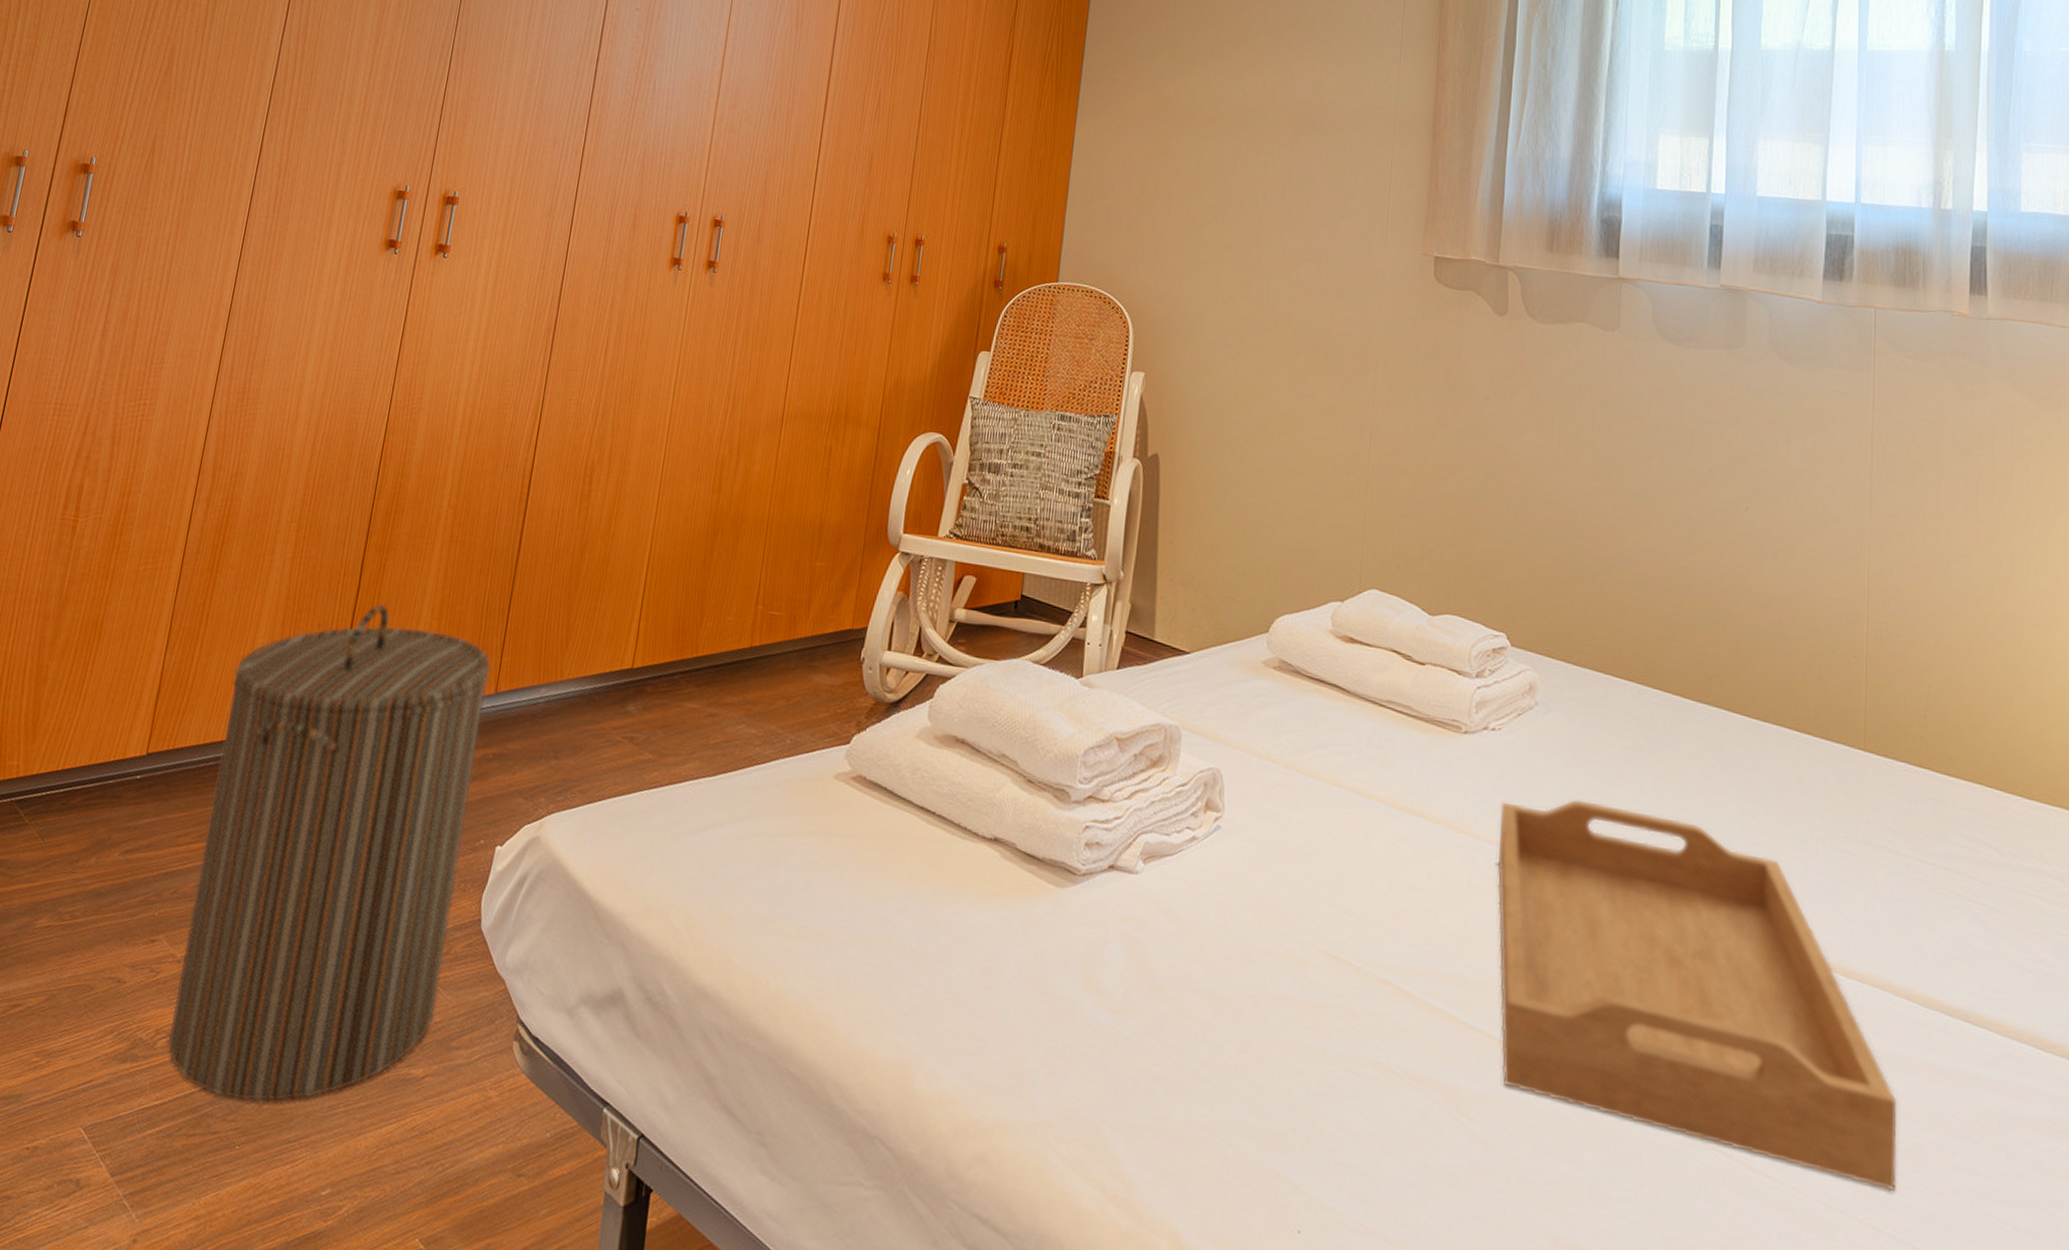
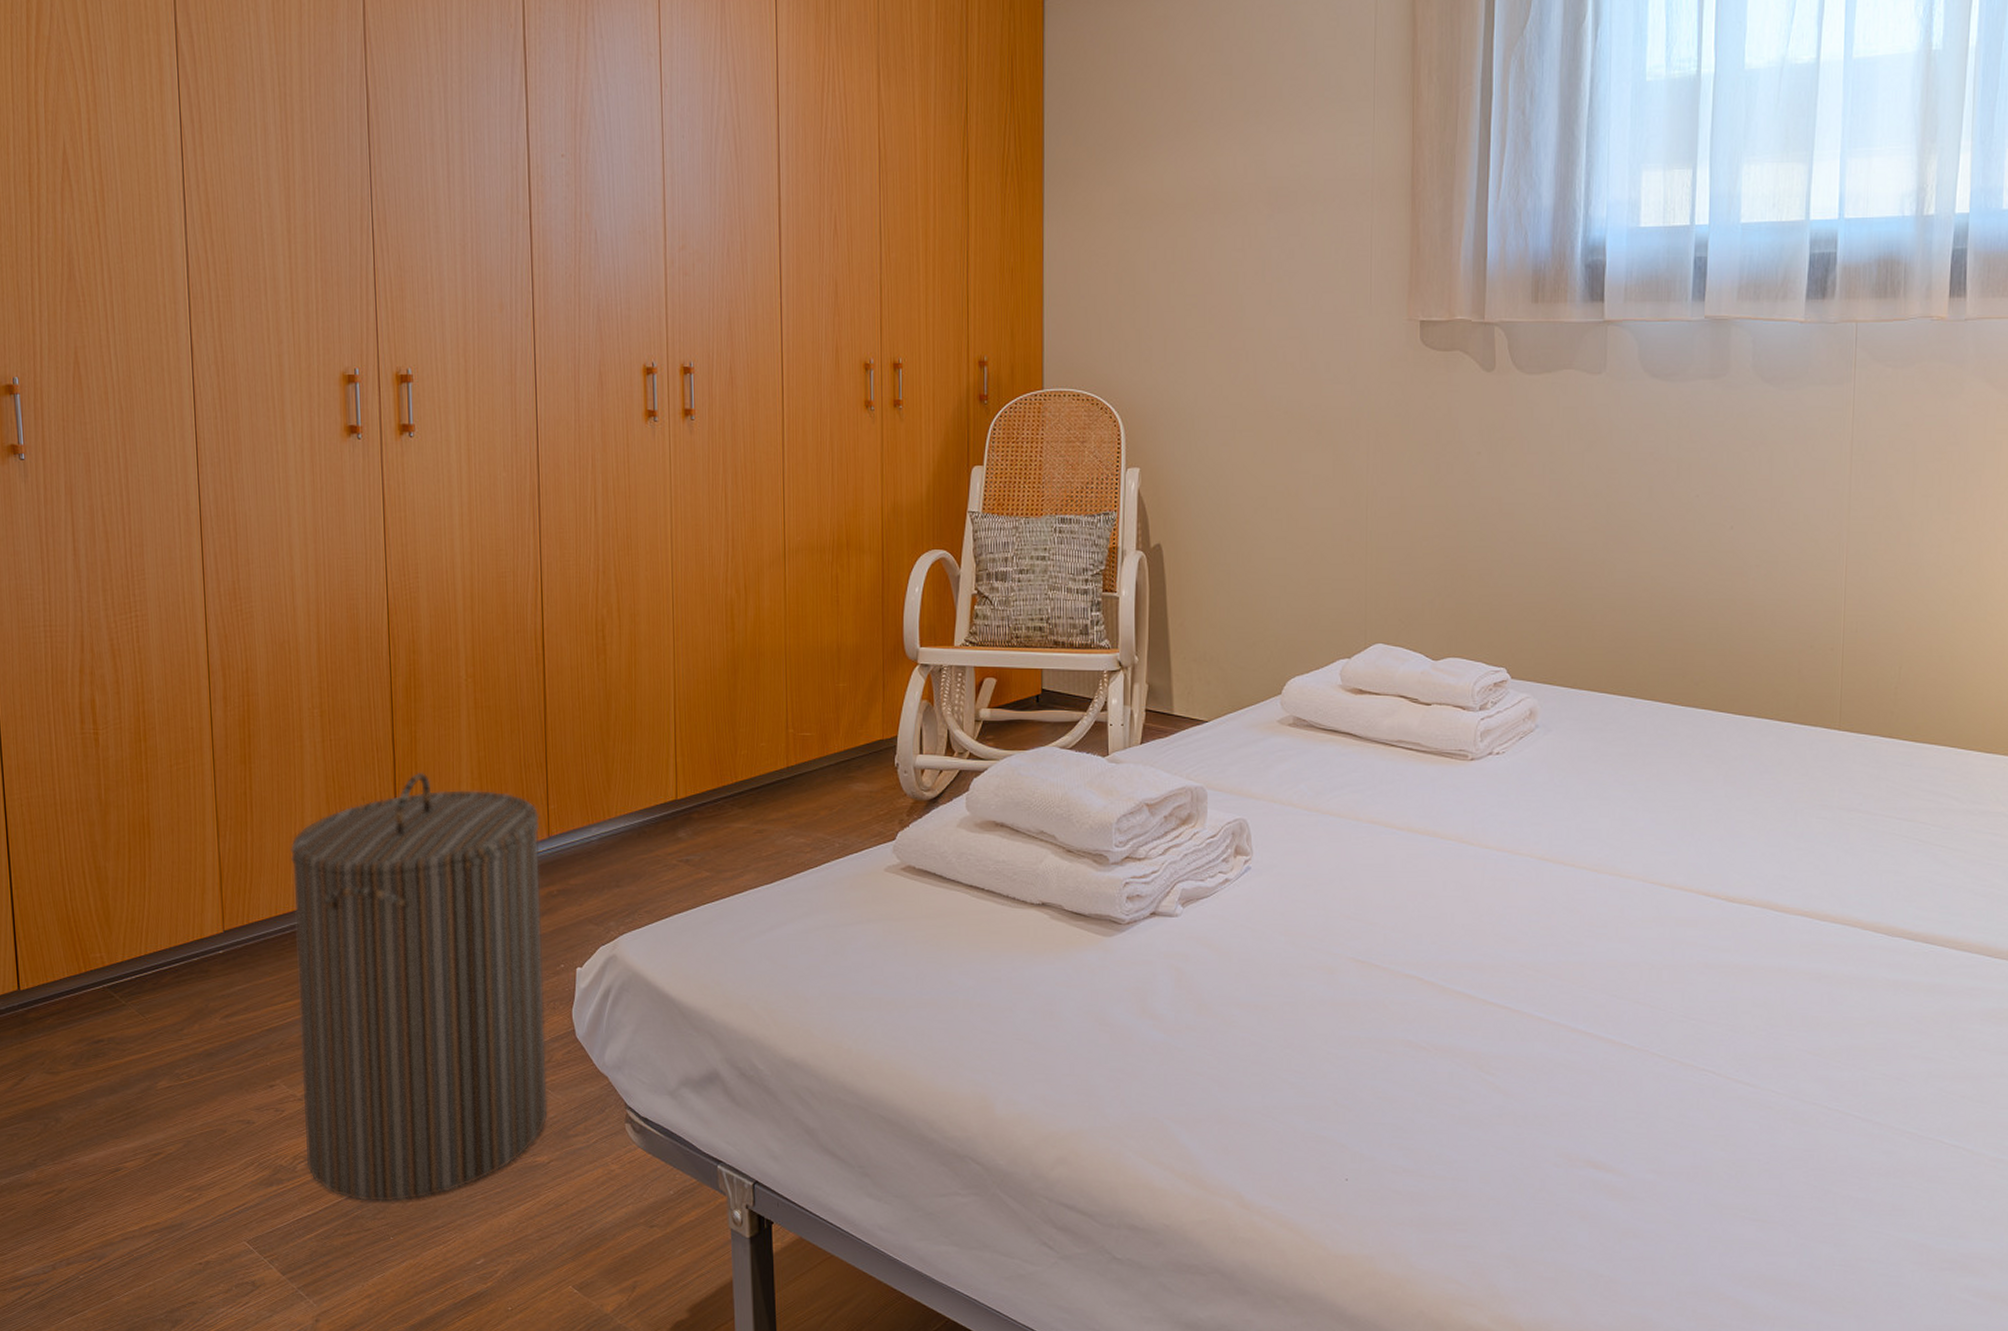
serving tray: present [1497,799,1898,1192] -> none [1506,804,1864,1083]

